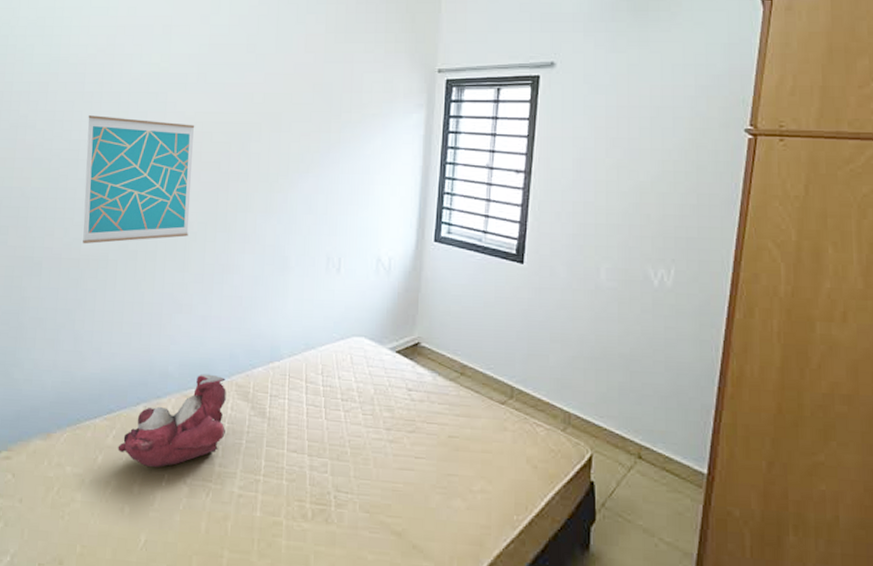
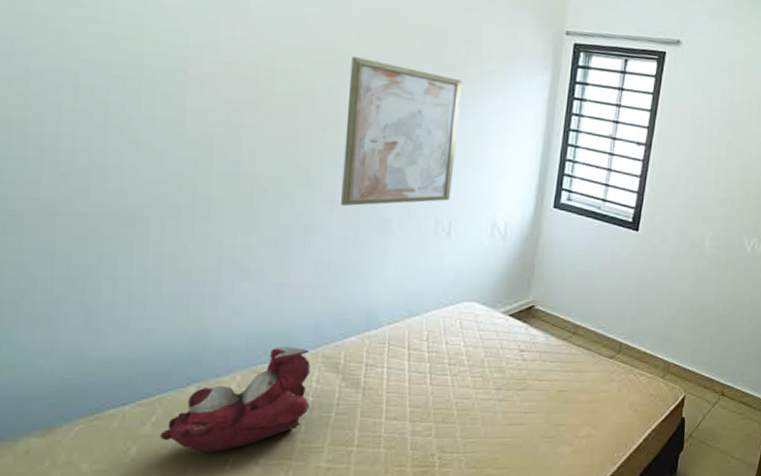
wall art: present [83,115,195,244] -> none [91,26,263,196]
wall art: none [250,116,347,247] -> present [341,57,463,207]

